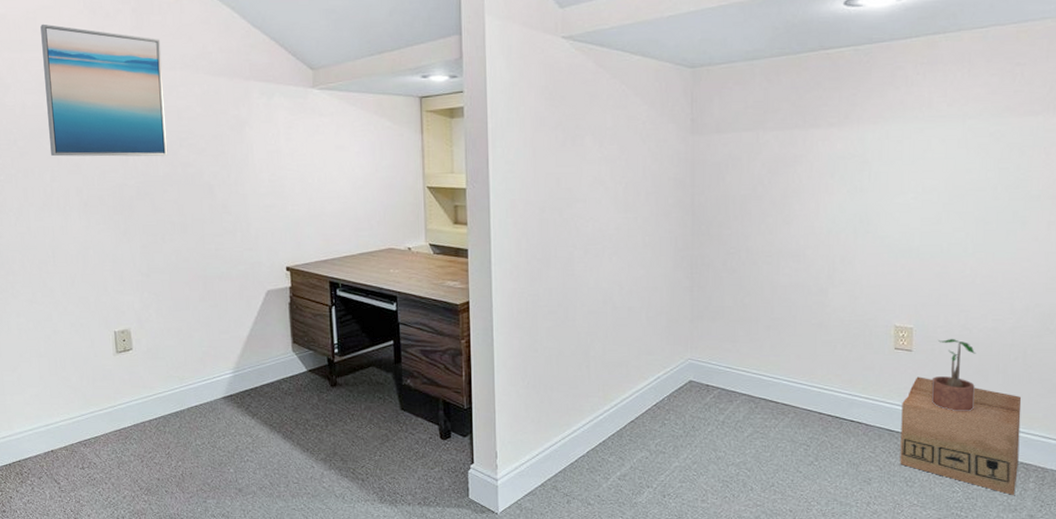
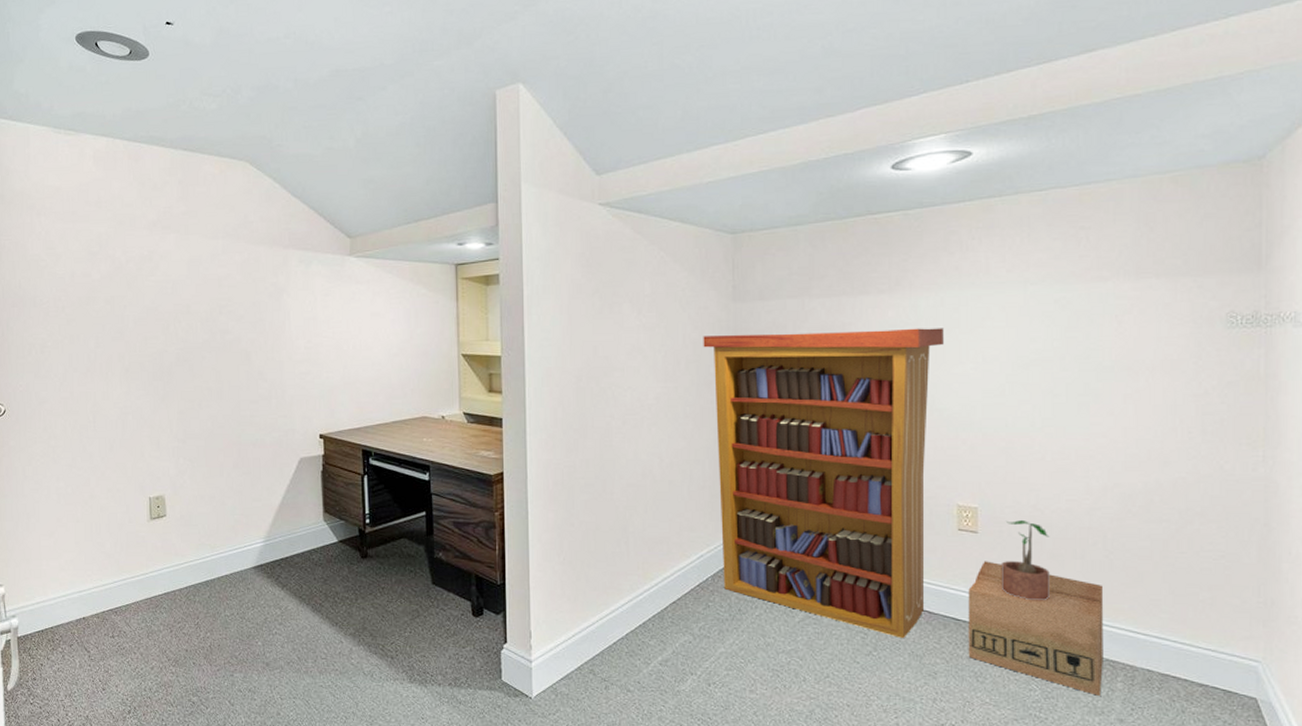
wall art: present [40,23,168,157] -> none [92,195,208,324]
bookcase: none [662,159,888,450] -> present [703,328,944,639]

